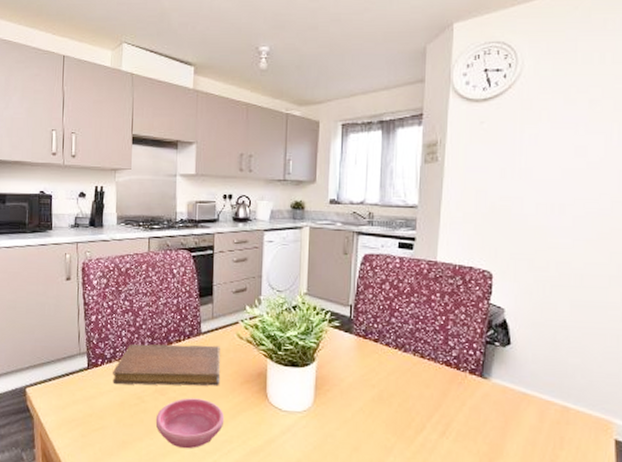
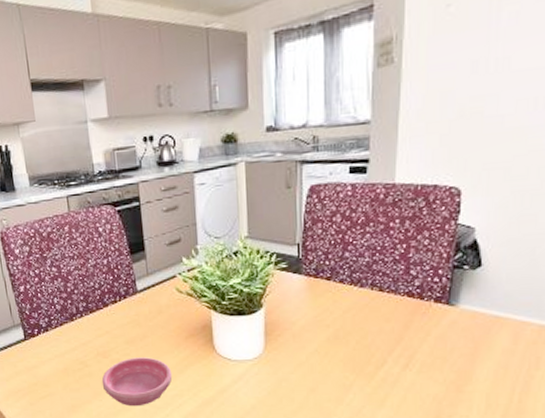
notebook: present [112,344,221,386] -> none [51,302,164,352]

